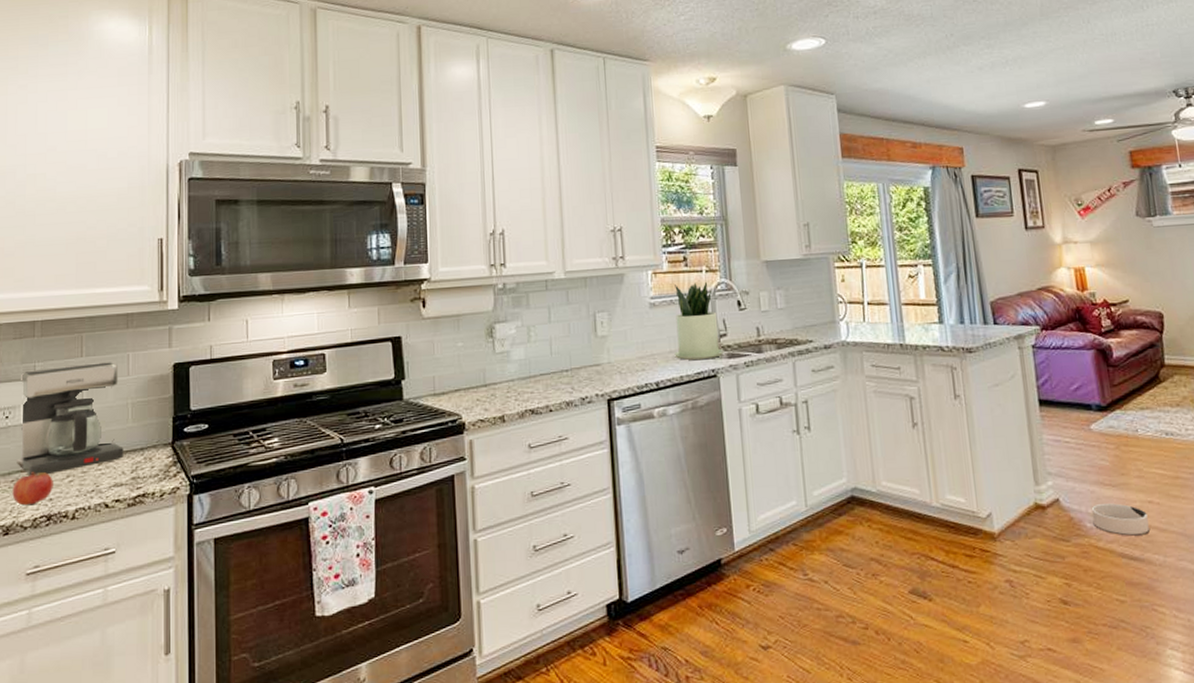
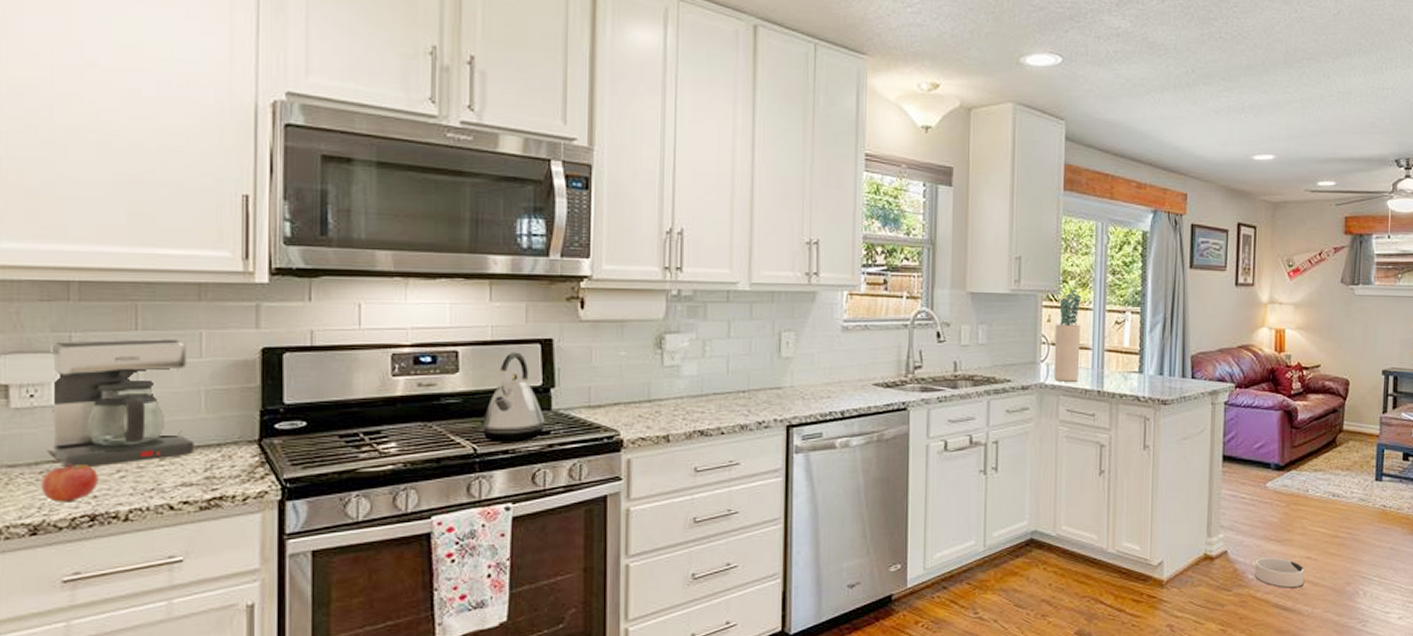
kettle: none [346,350,398,433] -> present [481,352,545,444]
planter: present [674,281,724,361] -> none [864,308,917,392]
vase: none [849,244,879,338] -> present [1053,285,1081,382]

